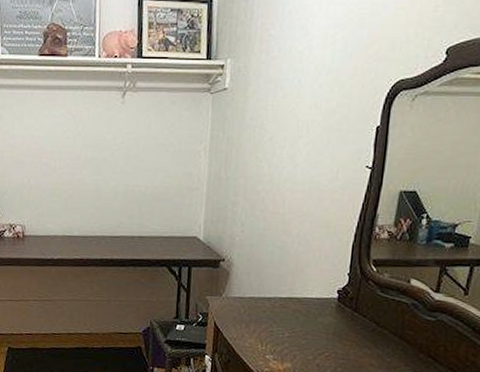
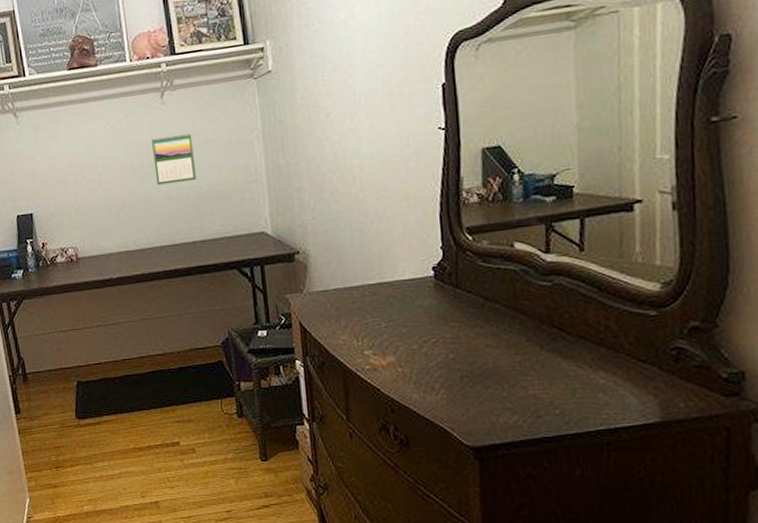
calendar: none [106,133,145,180] -> present [152,132,196,185]

